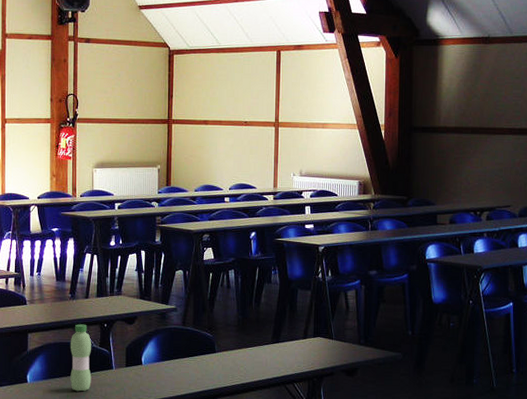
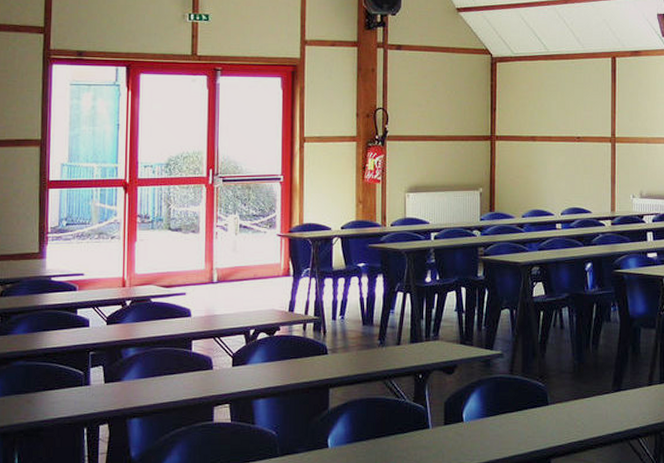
water bottle: present [70,324,92,392] -> none [379,375,405,457]

